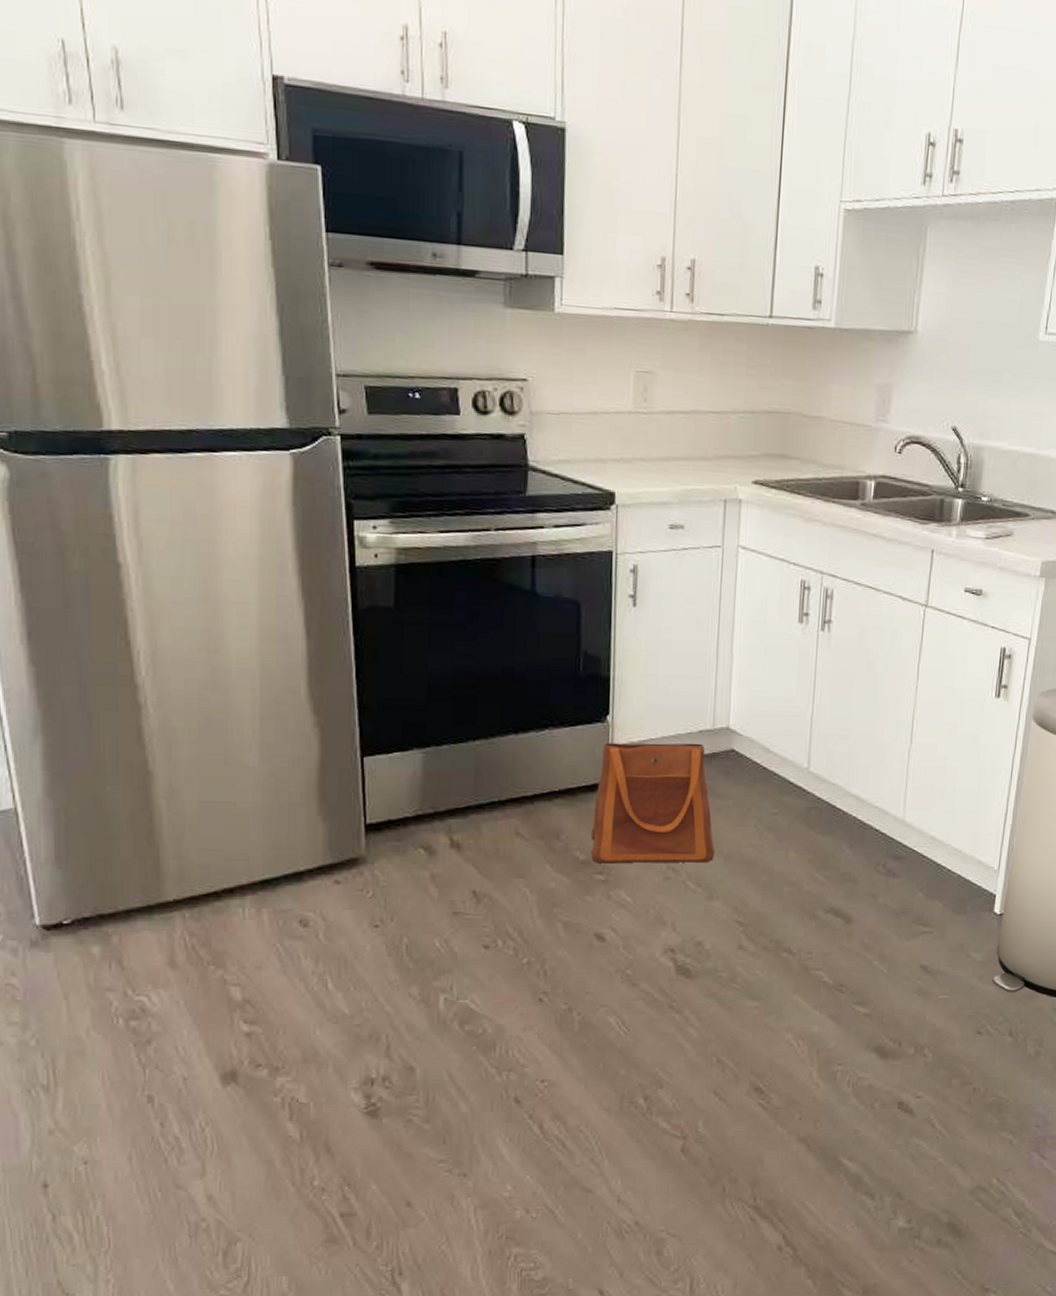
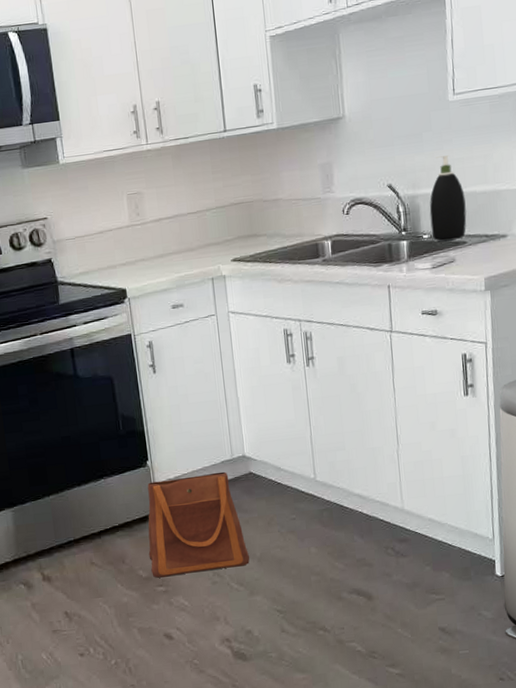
soap dispenser: none [992,404,1037,510] -> present [429,155,467,242]

